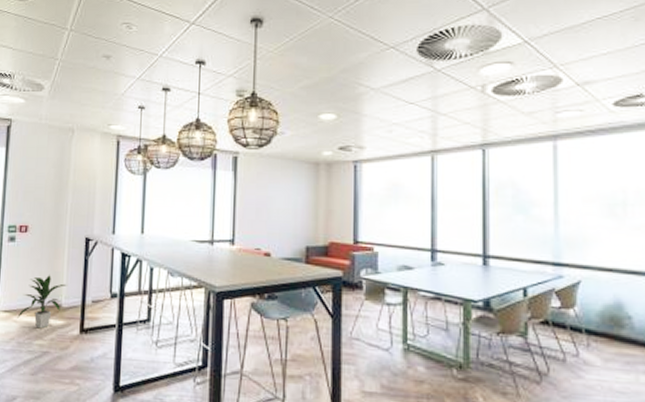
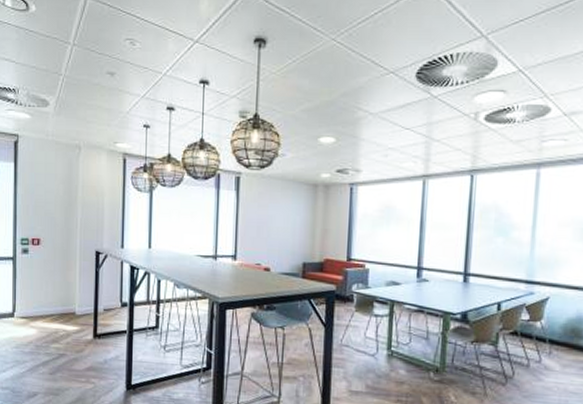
indoor plant: present [17,274,67,329] -> none [34,284,80,334]

